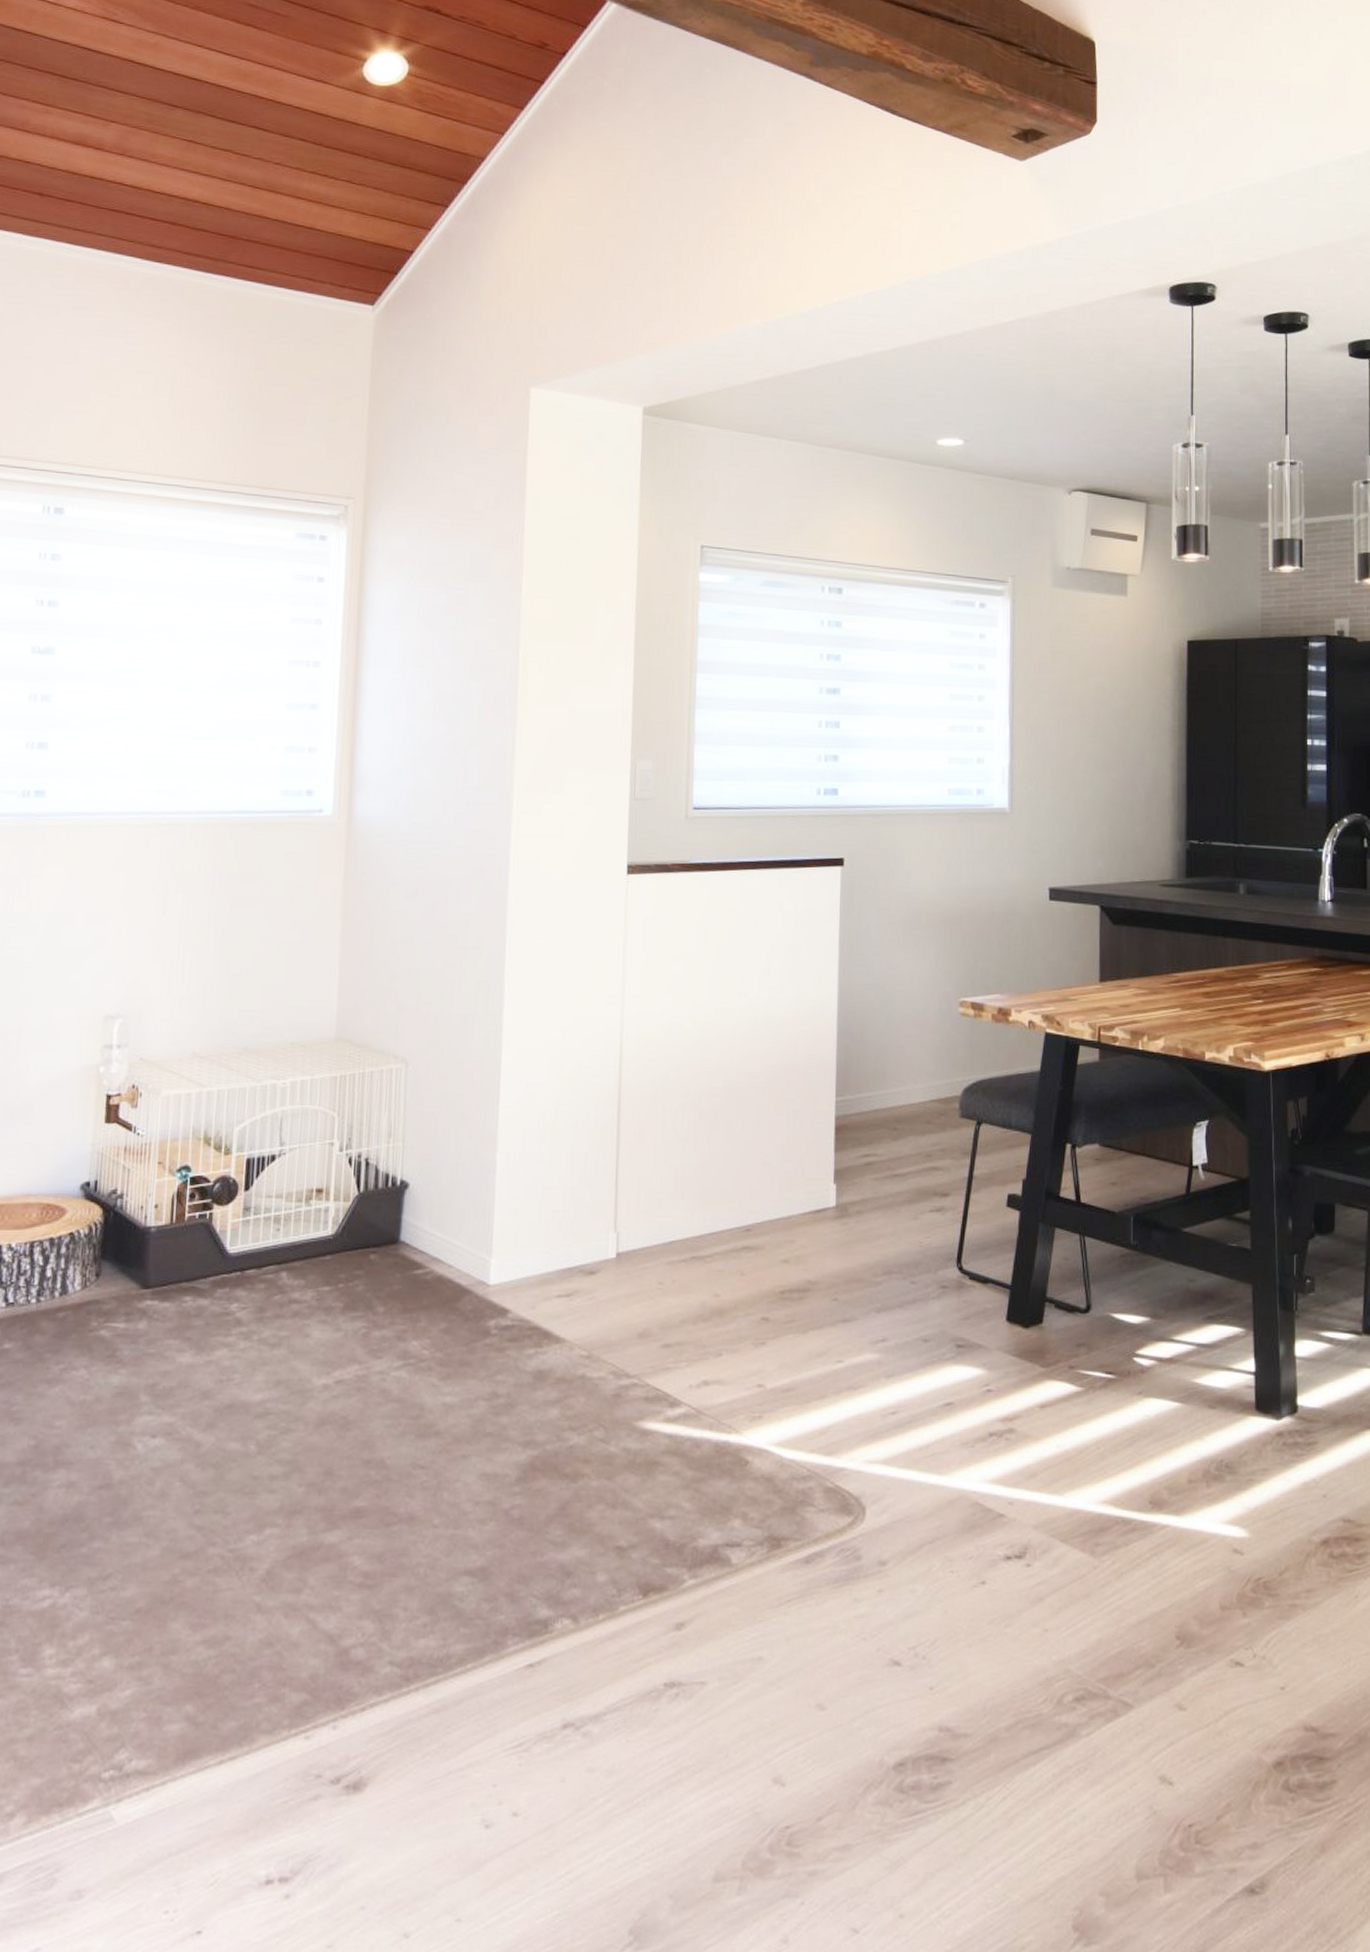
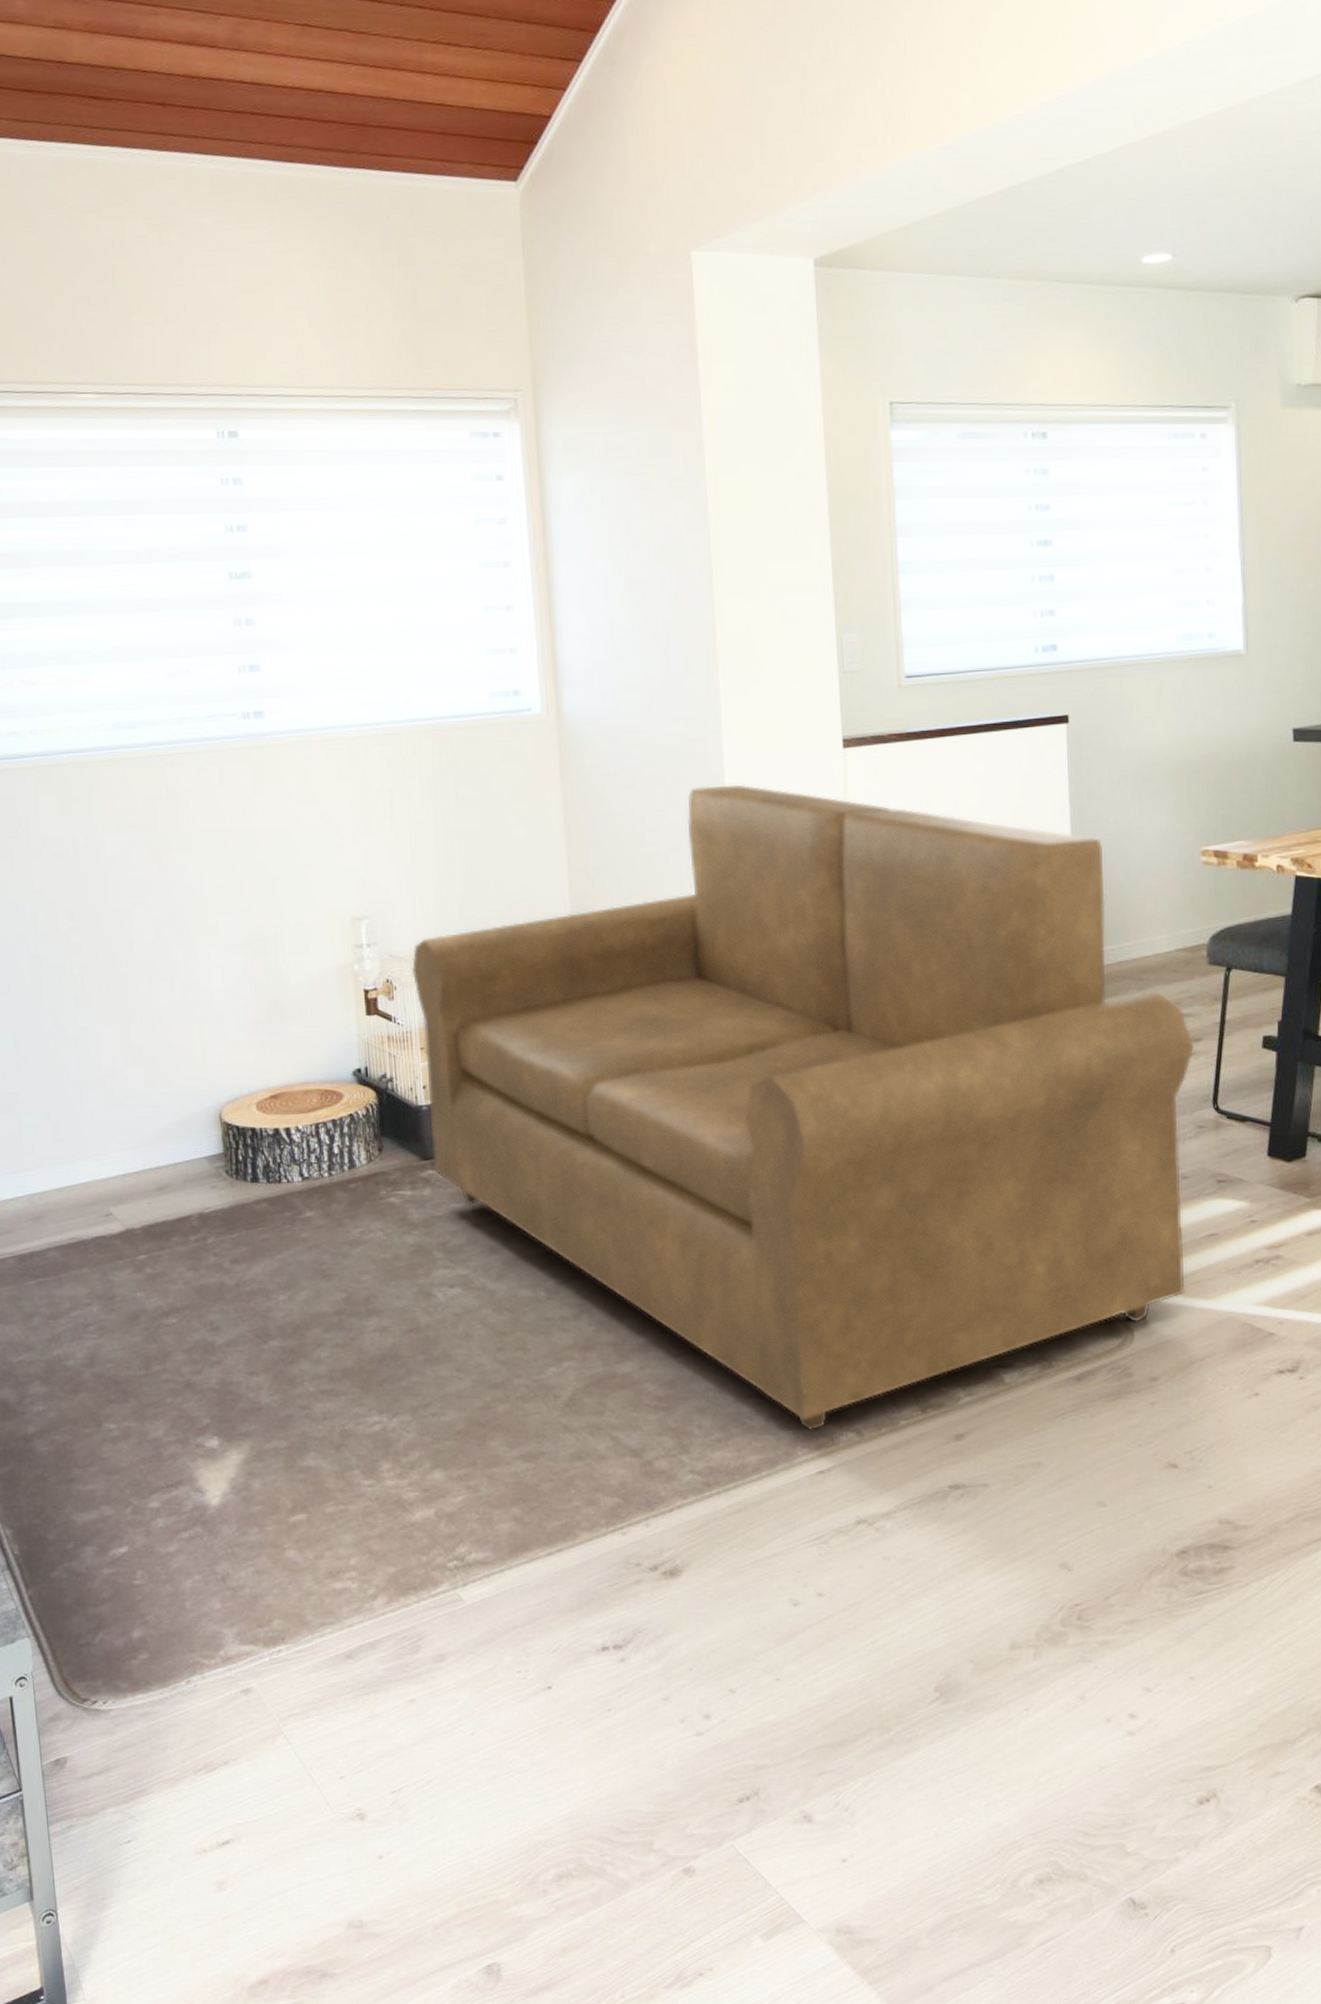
sofa: none [154,902,943,1617] -> present [411,784,1195,1431]

